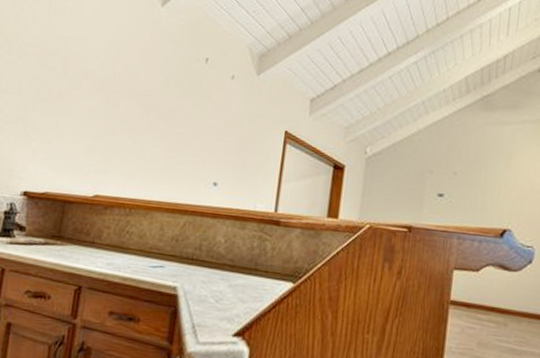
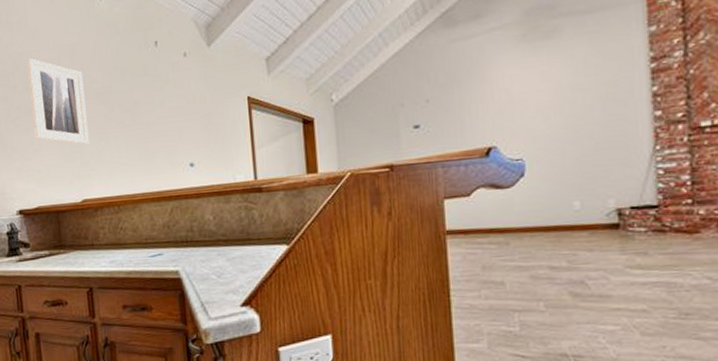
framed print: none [60,44,126,142] -> present [27,58,89,145]

